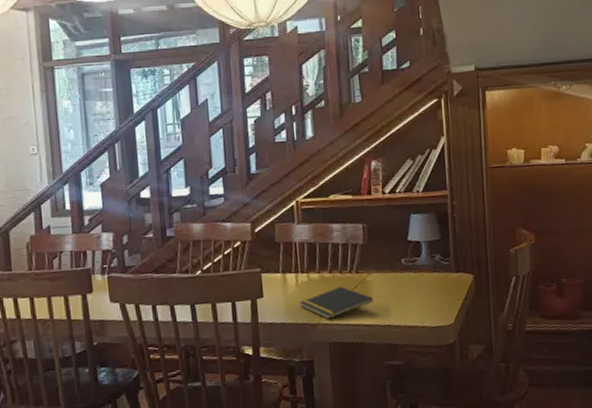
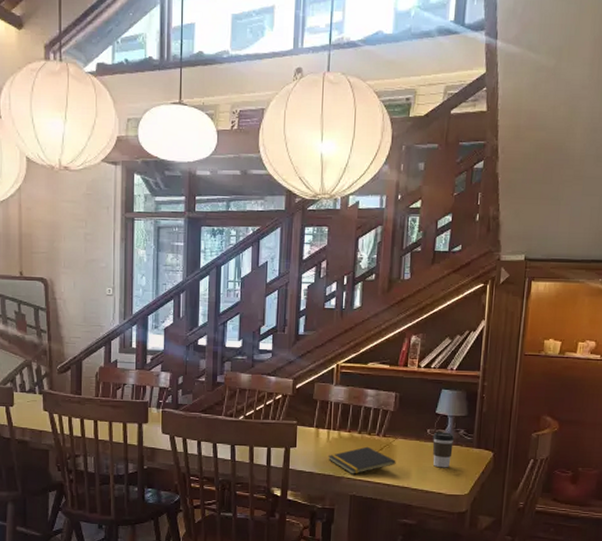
coffee cup: none [408,259,431,299] -> present [432,432,455,468]

